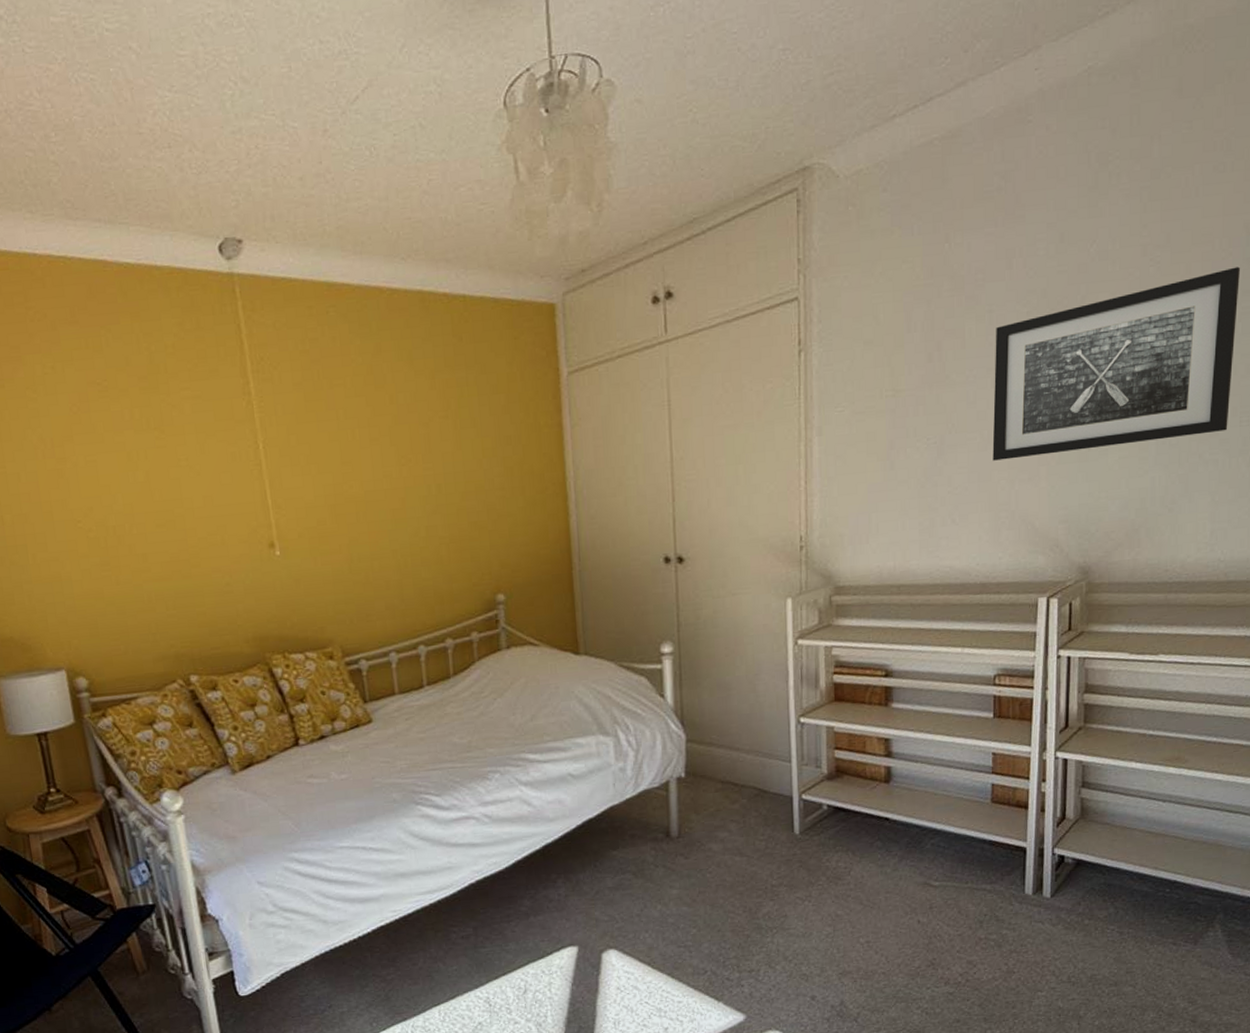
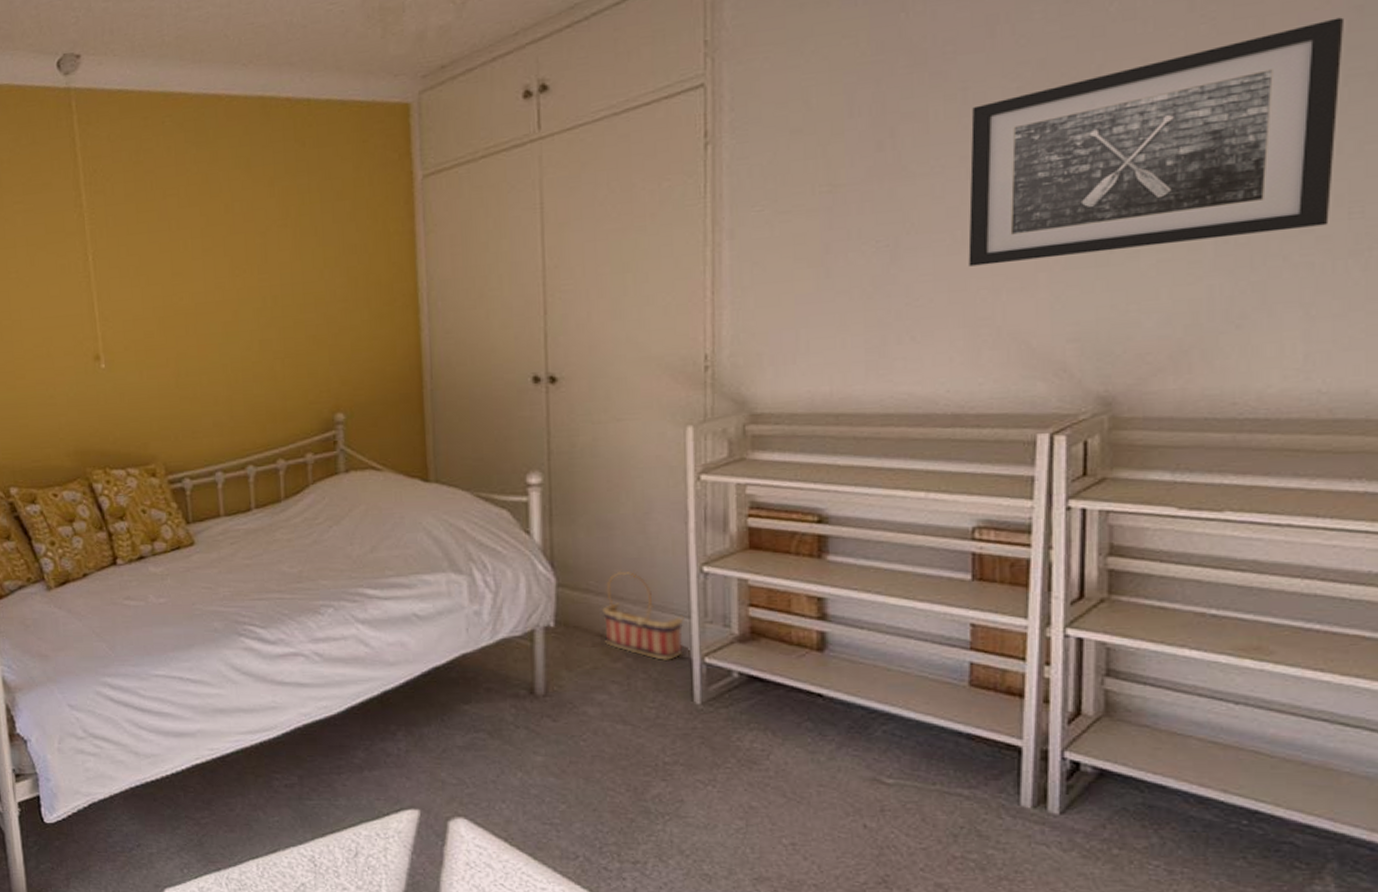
basket: none [723,724,786,800] -> present [602,570,684,660]

